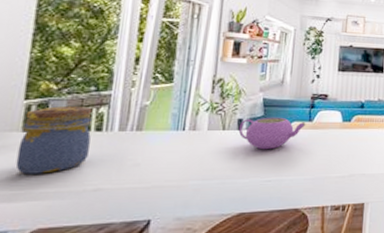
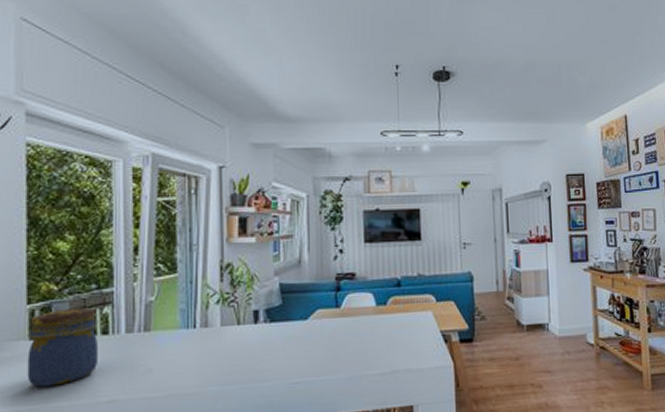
teapot: present [238,117,306,150] -> none [255,305,333,346]

